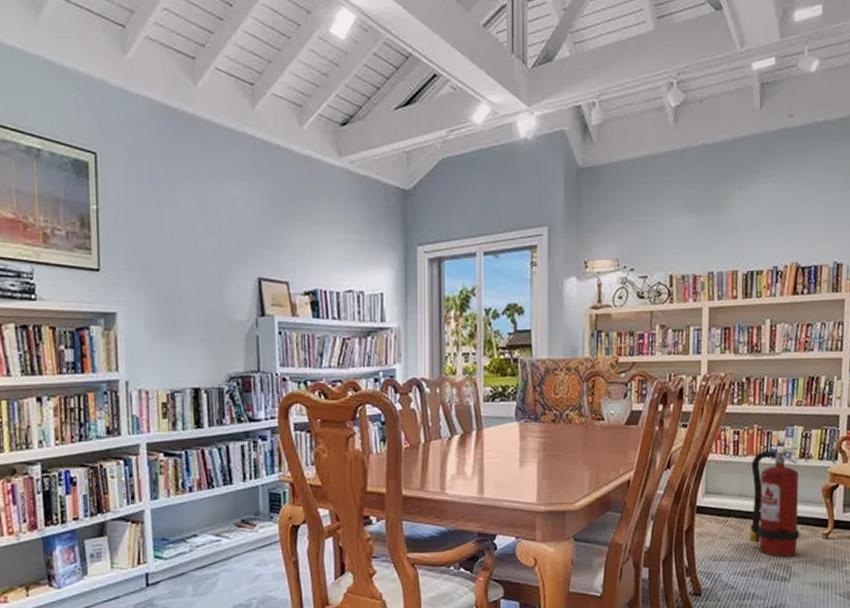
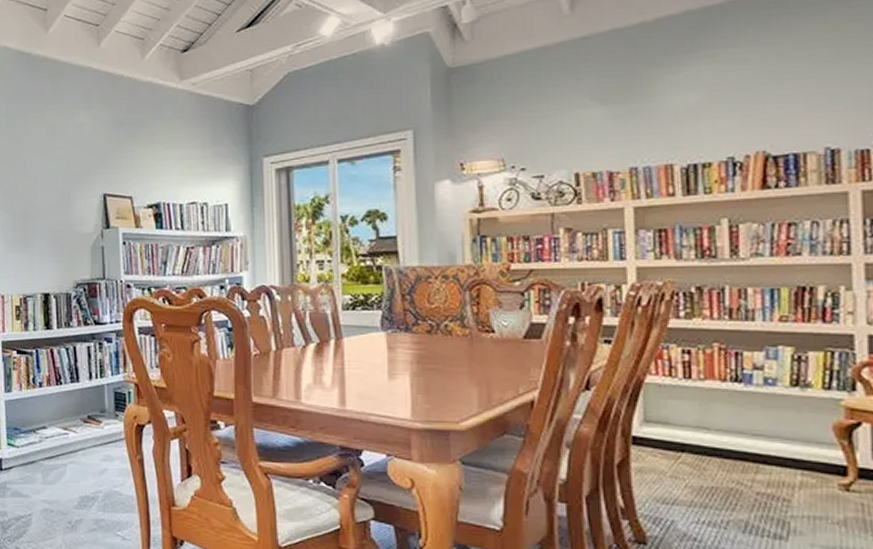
fire extinguisher: present [749,447,800,557] -> none [713,372,800,509]

